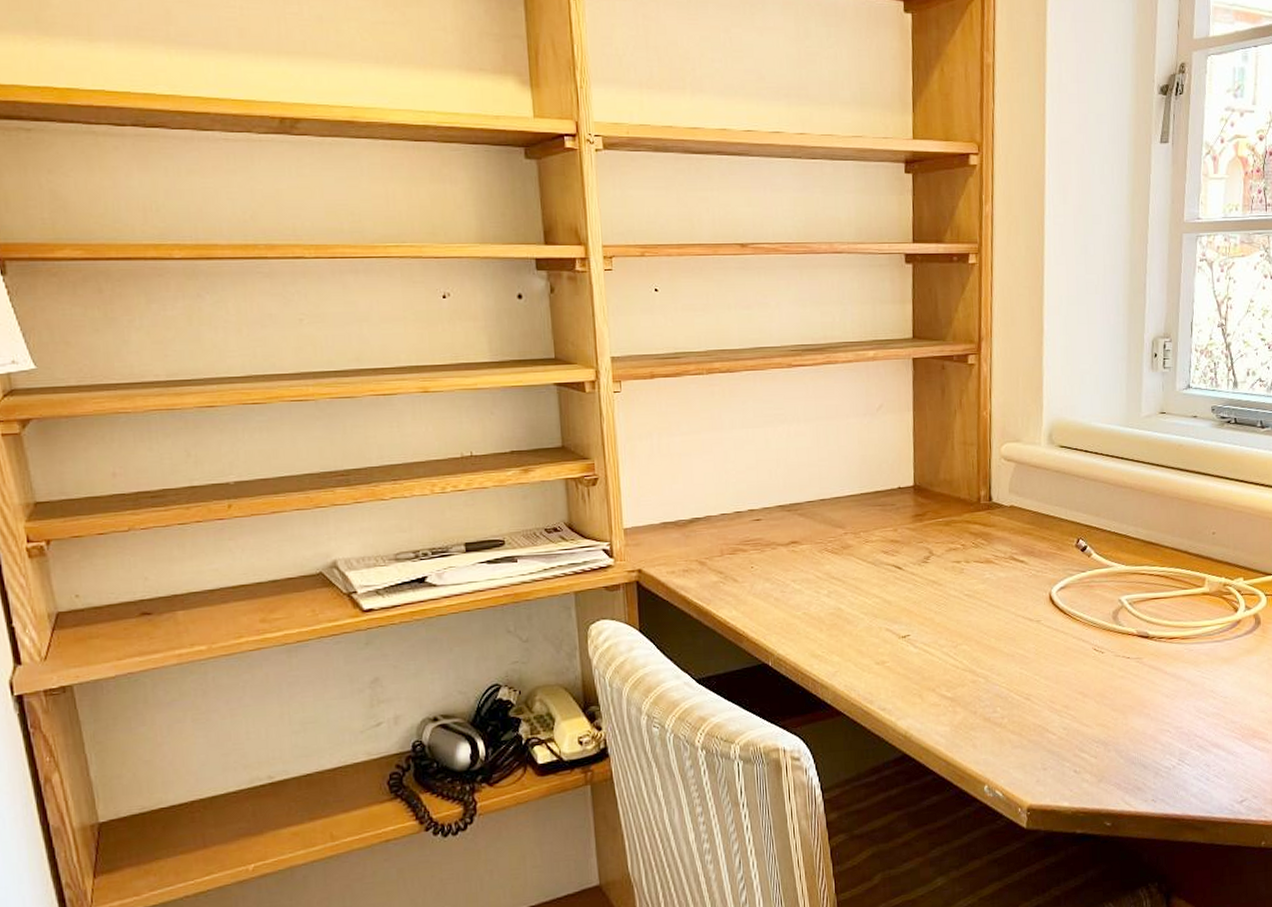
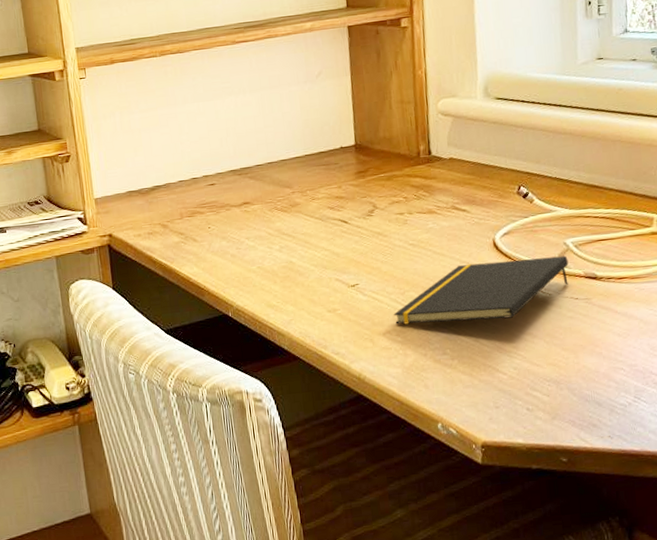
notepad: none [944,613,1122,680] -> present [393,255,569,325]

